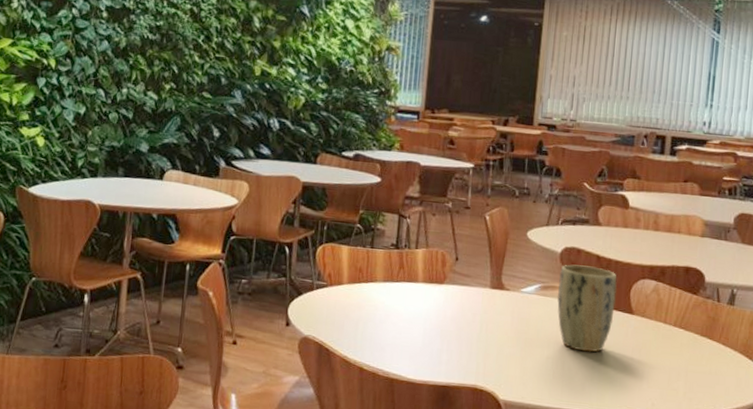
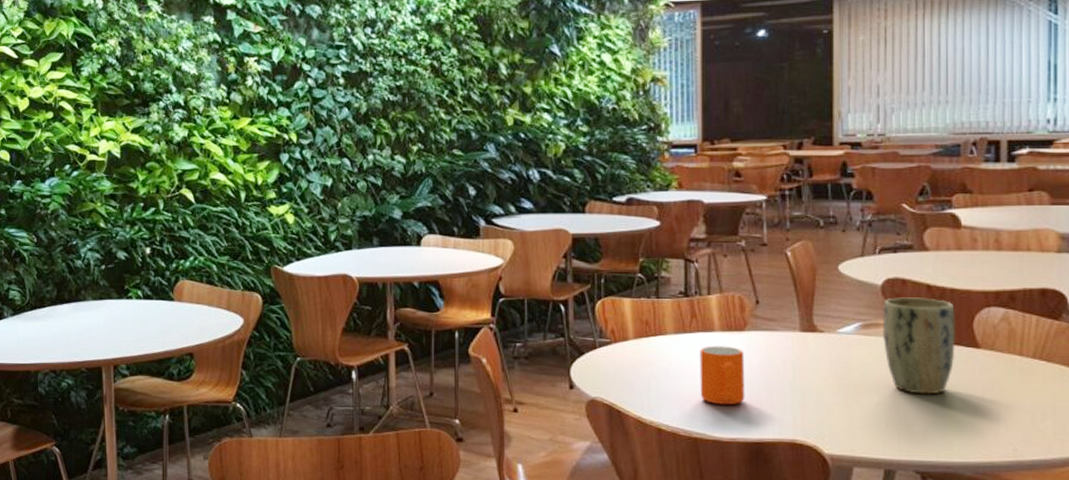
mug: none [400,295,442,351] -> present [699,345,745,406]

